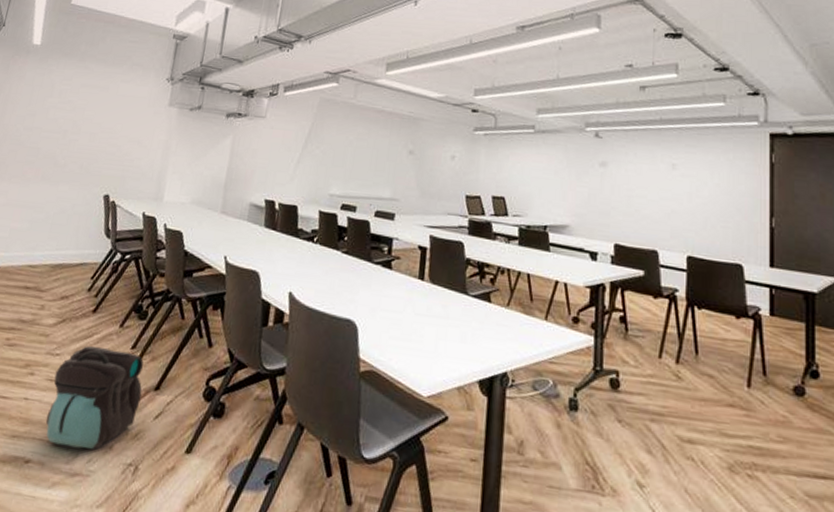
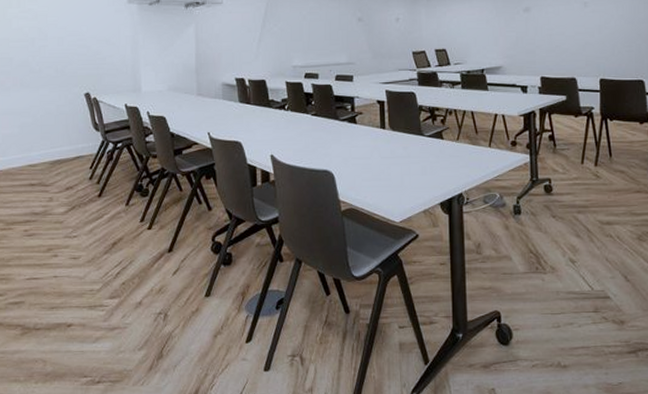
backpack: present [45,346,144,450] -> none [77,225,158,308]

